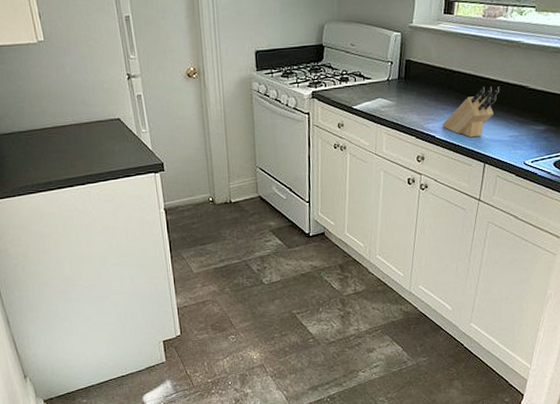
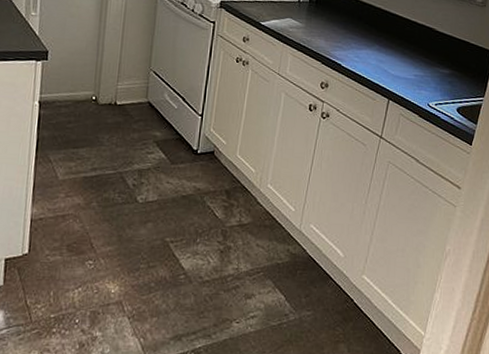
knife block: present [442,86,500,138] -> none [349,22,408,72]

